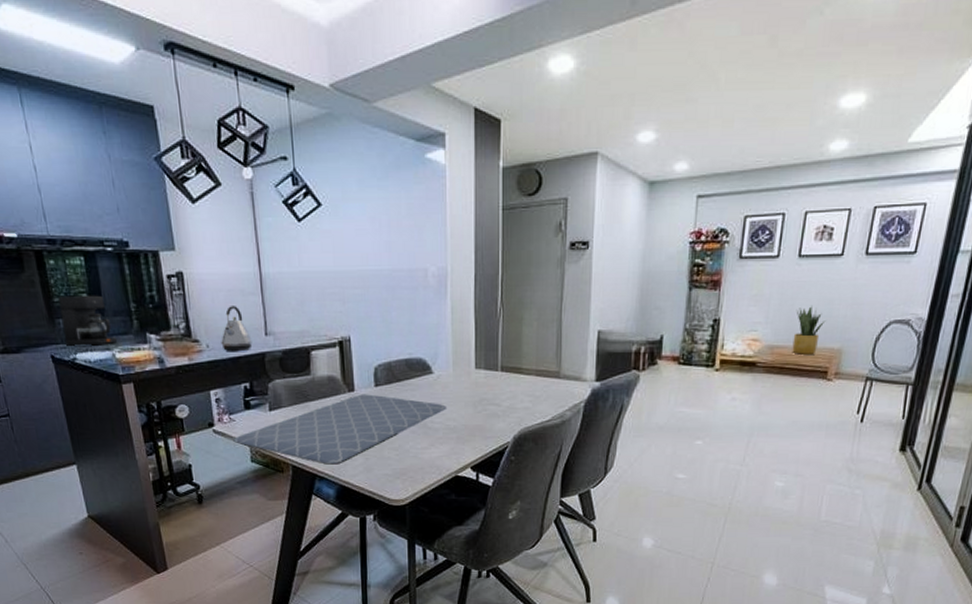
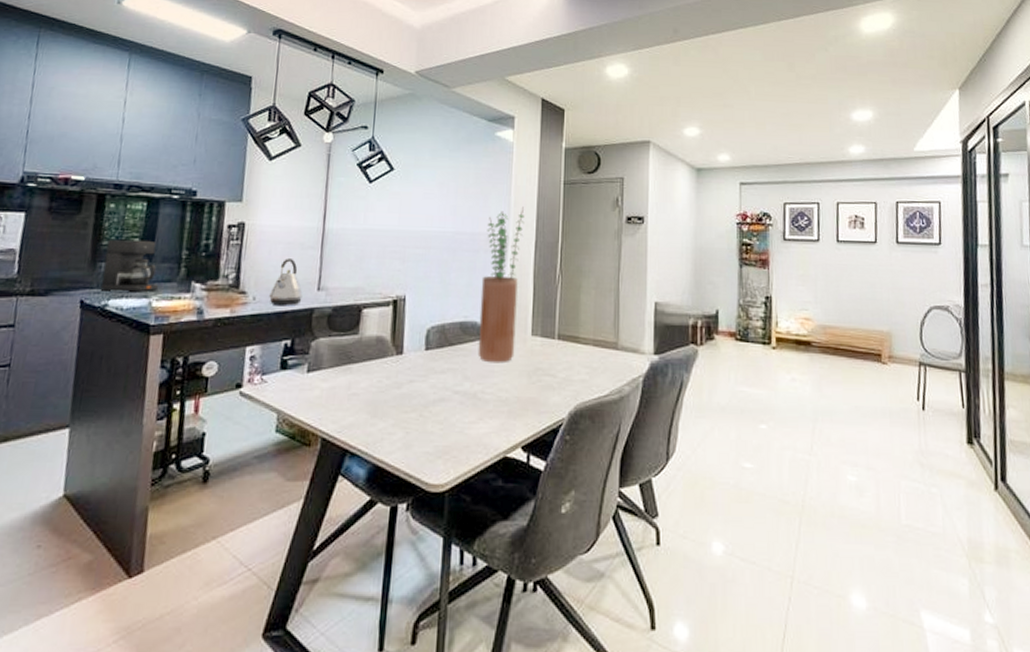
placemat: present [233,394,446,465] -> none [260,358,499,439]
vase: none [423,237,462,396] -> present [477,206,525,364]
planter: present [792,306,826,354] -> none [842,288,871,336]

